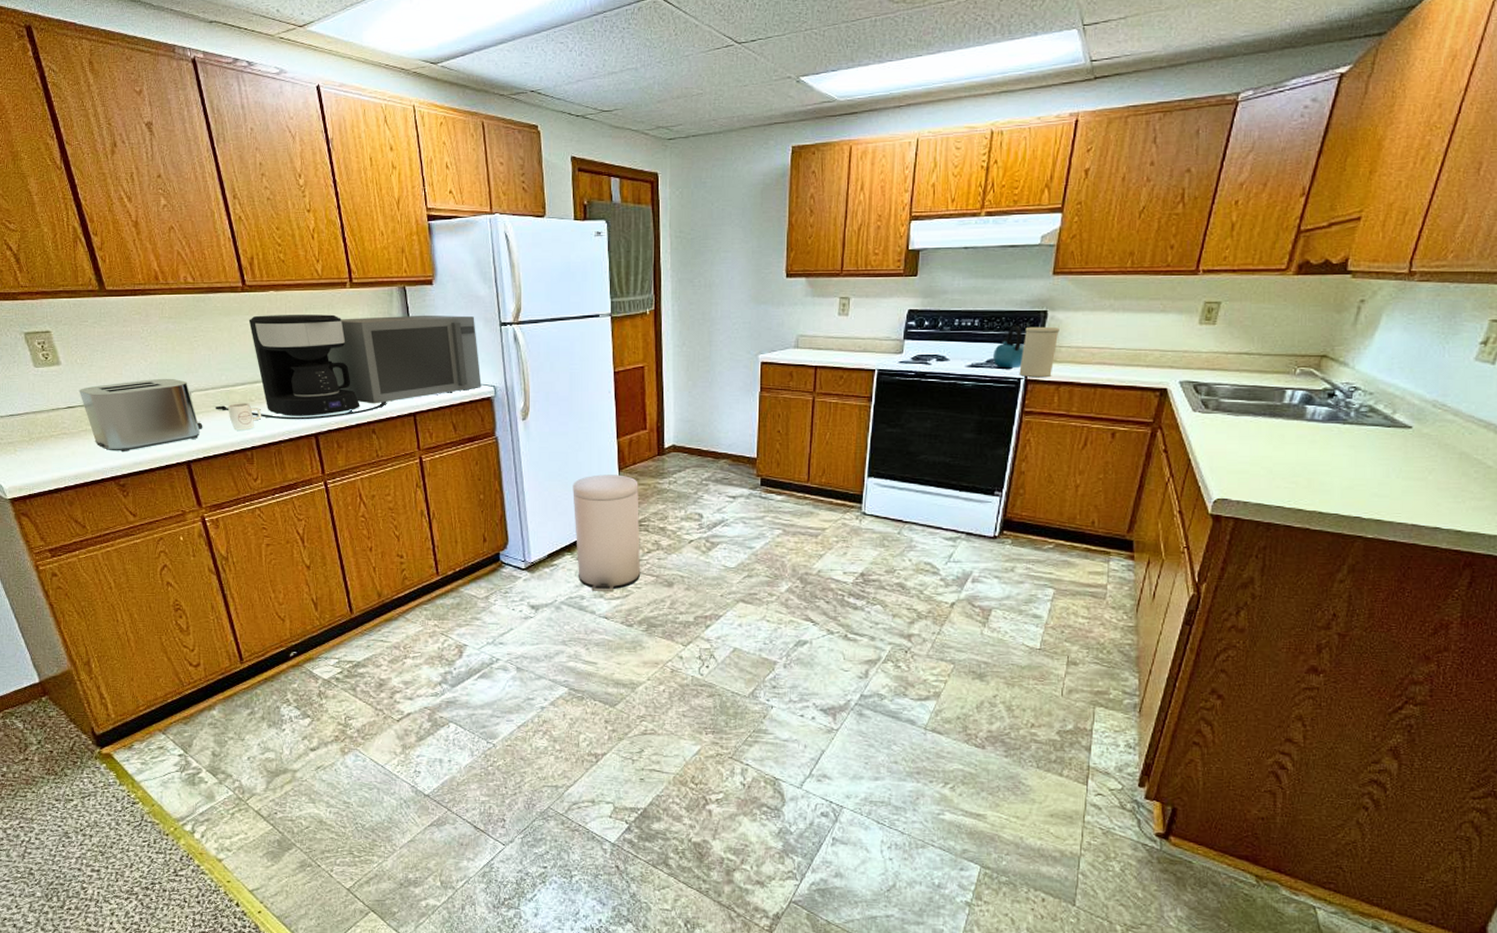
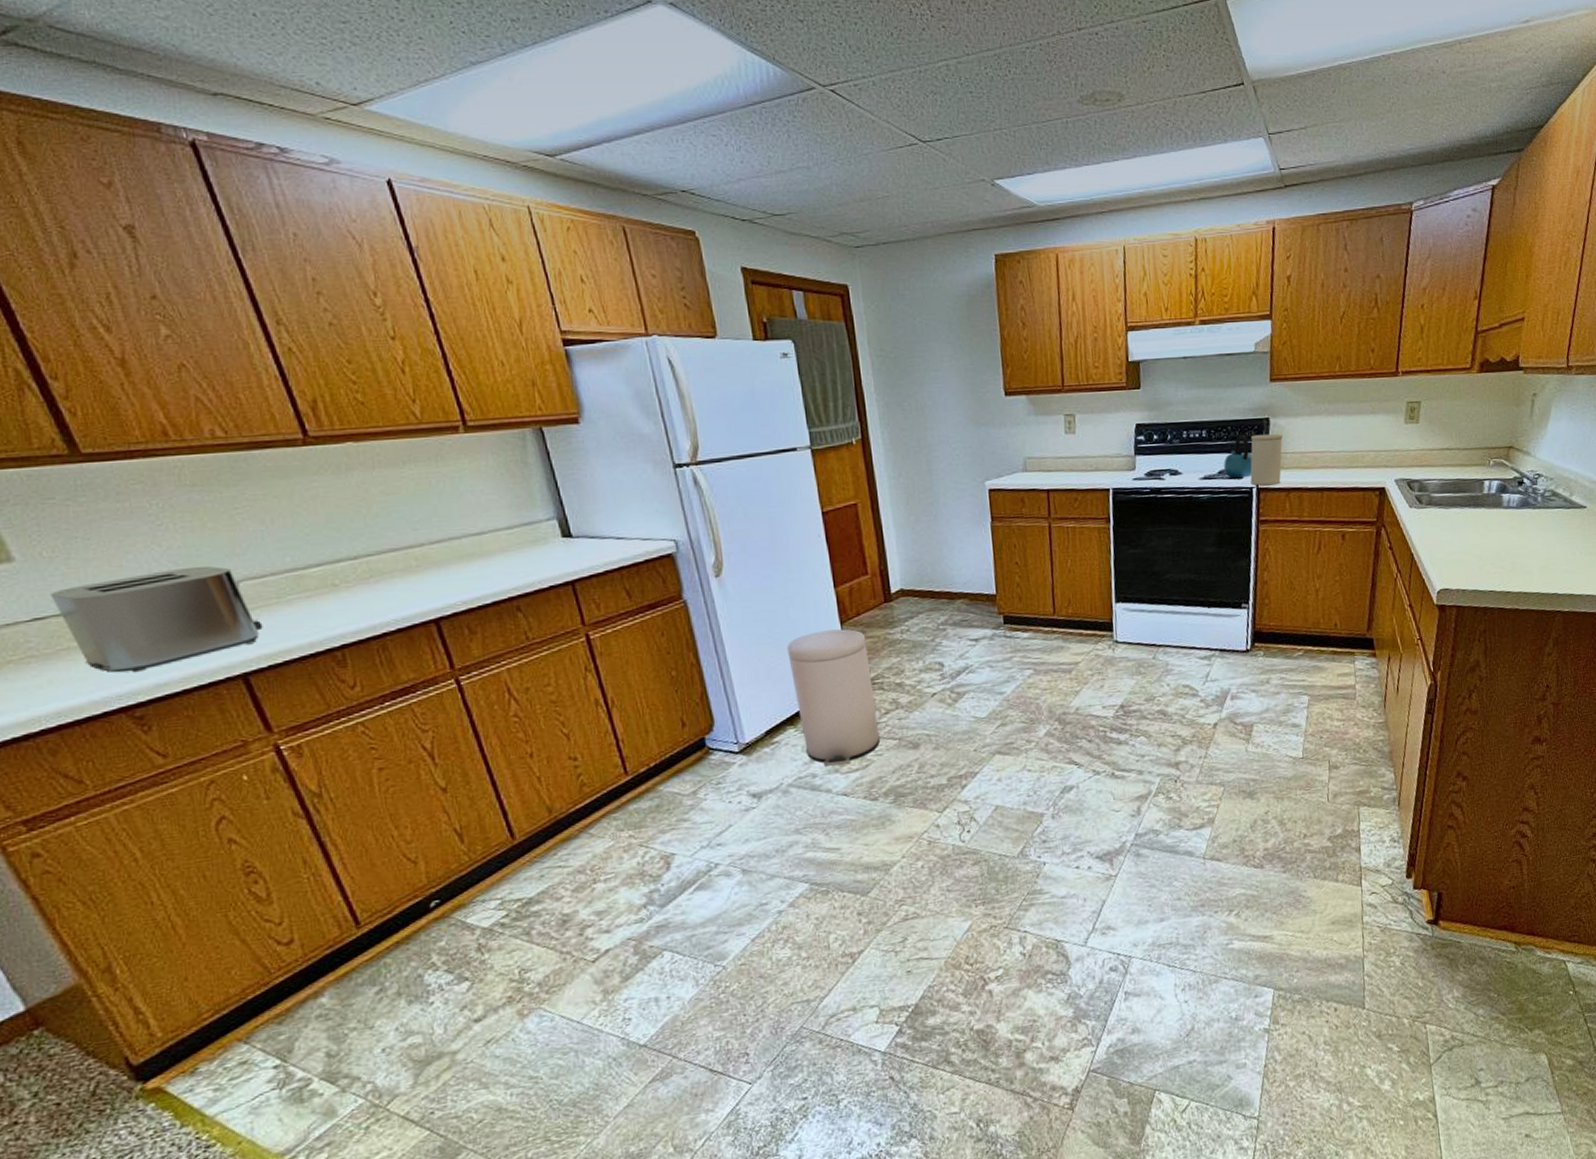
coffee maker: present [215,314,386,420] -> none [278,467,532,606]
mug: present [228,403,262,431] -> none [299,589,353,626]
microwave: present [327,314,482,404] -> none [441,458,658,575]

